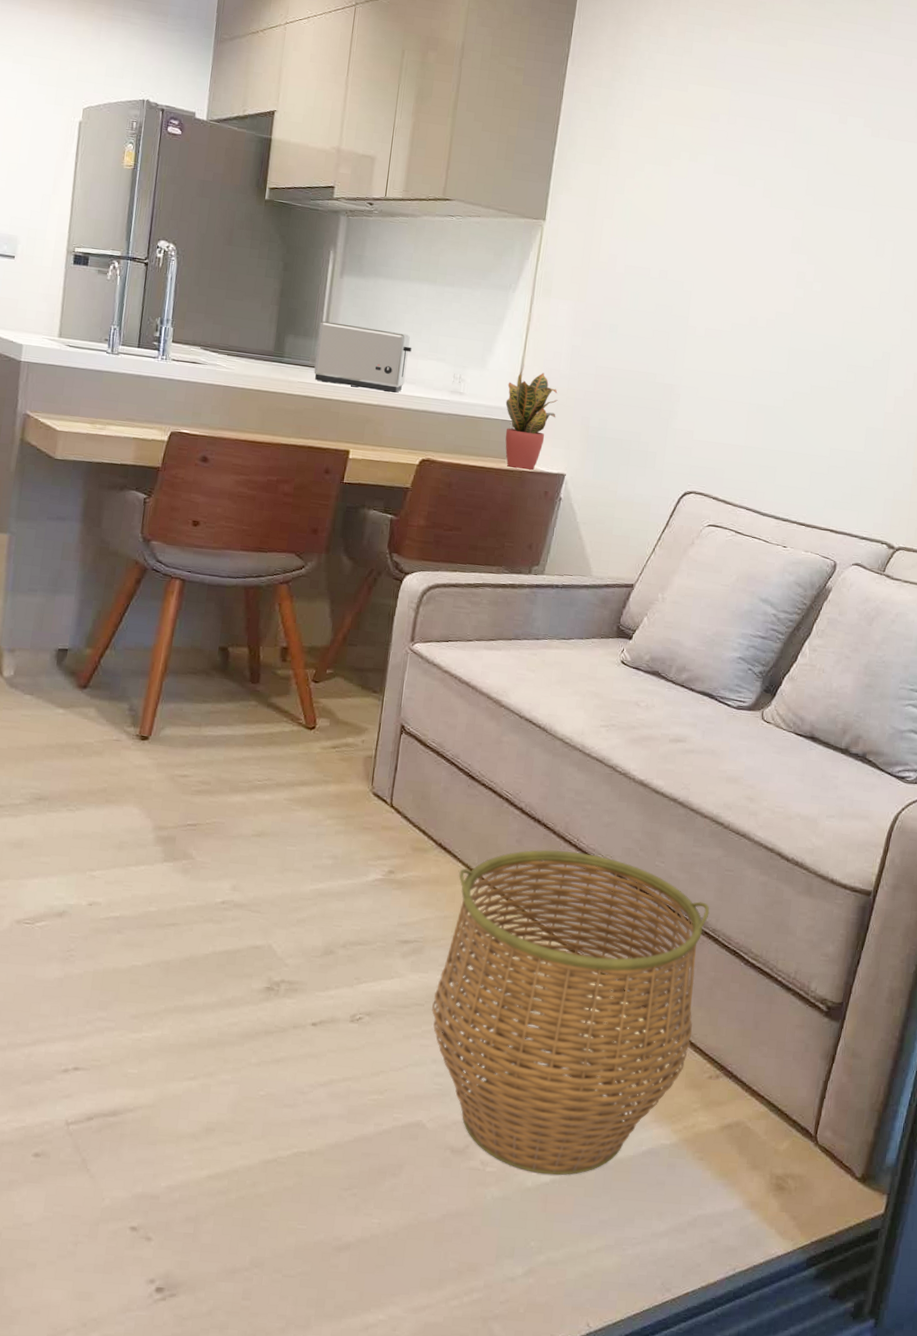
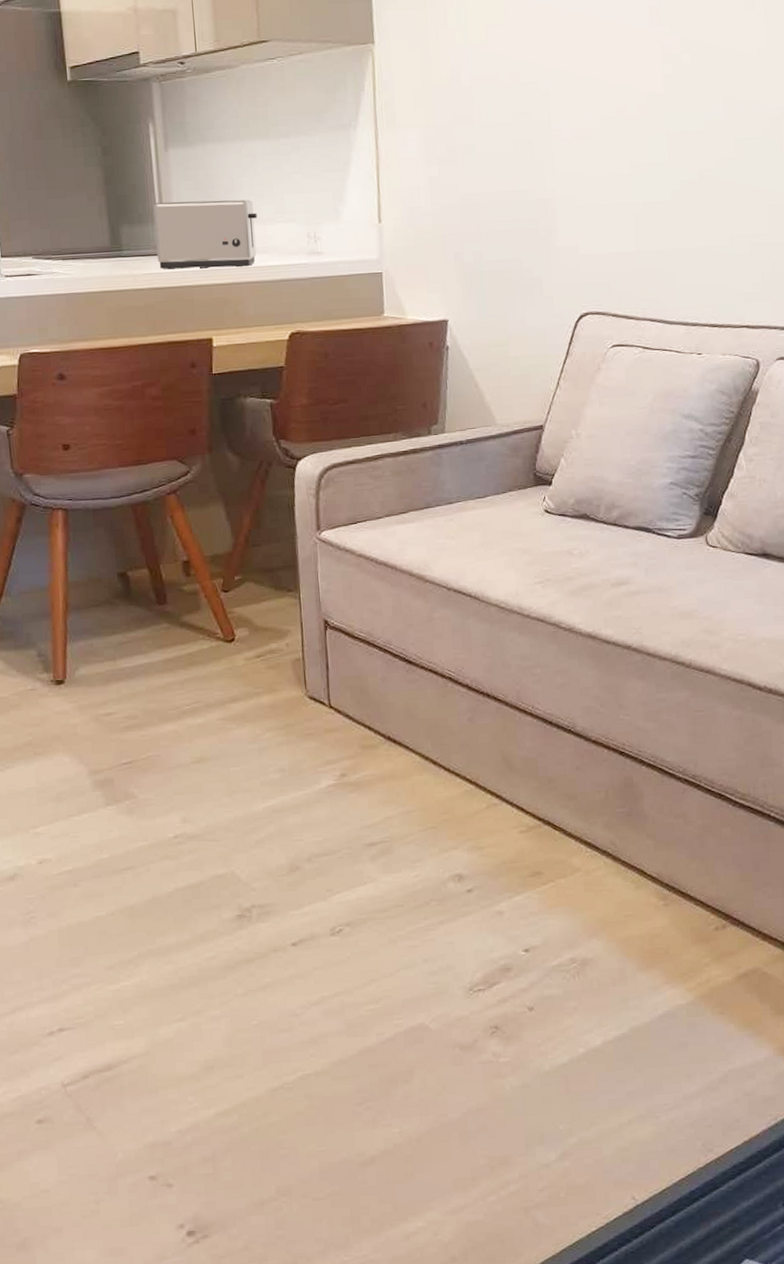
basket: present [432,850,710,1175] -> none [412,720,690,1056]
potted plant: present [505,365,558,471] -> none [367,208,426,324]

